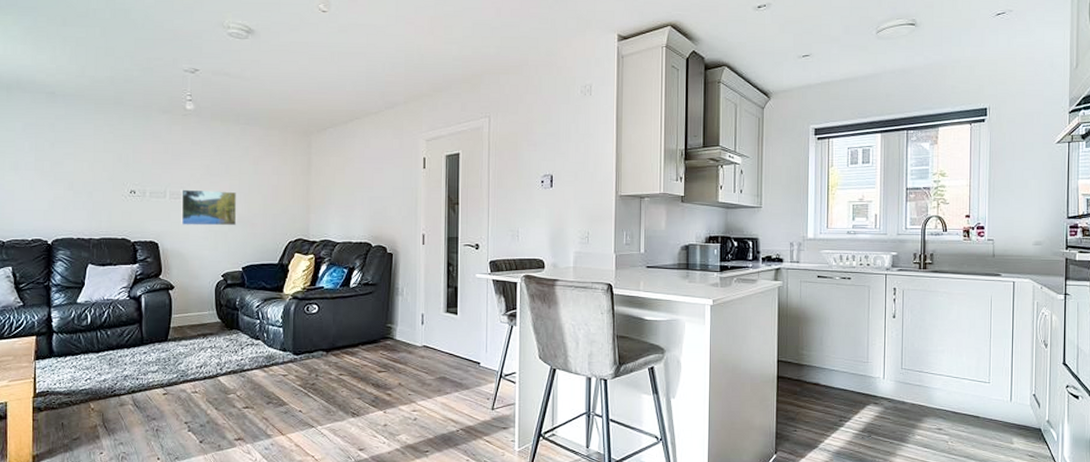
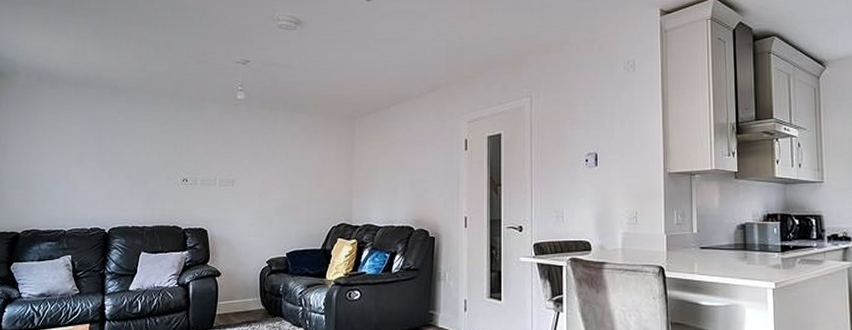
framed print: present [180,189,237,226] -> none [229,176,283,212]

